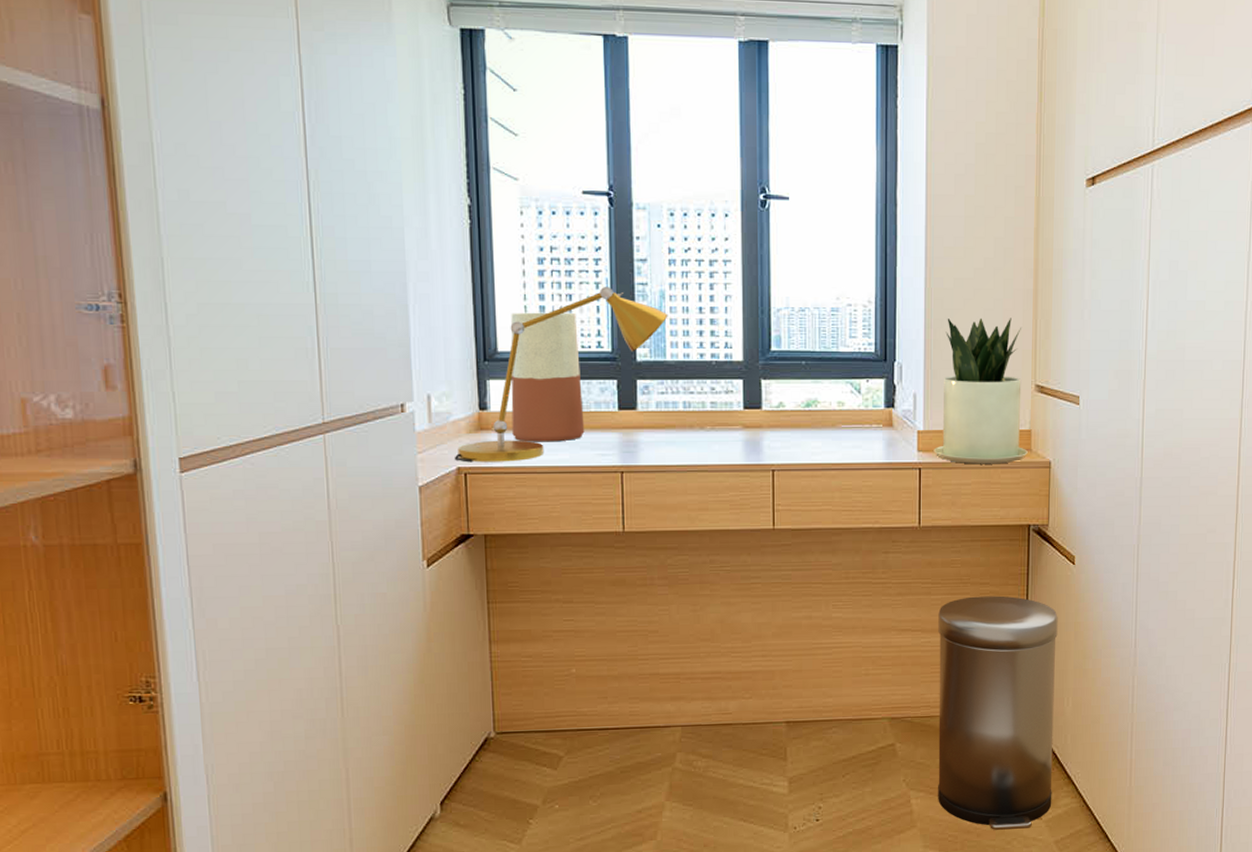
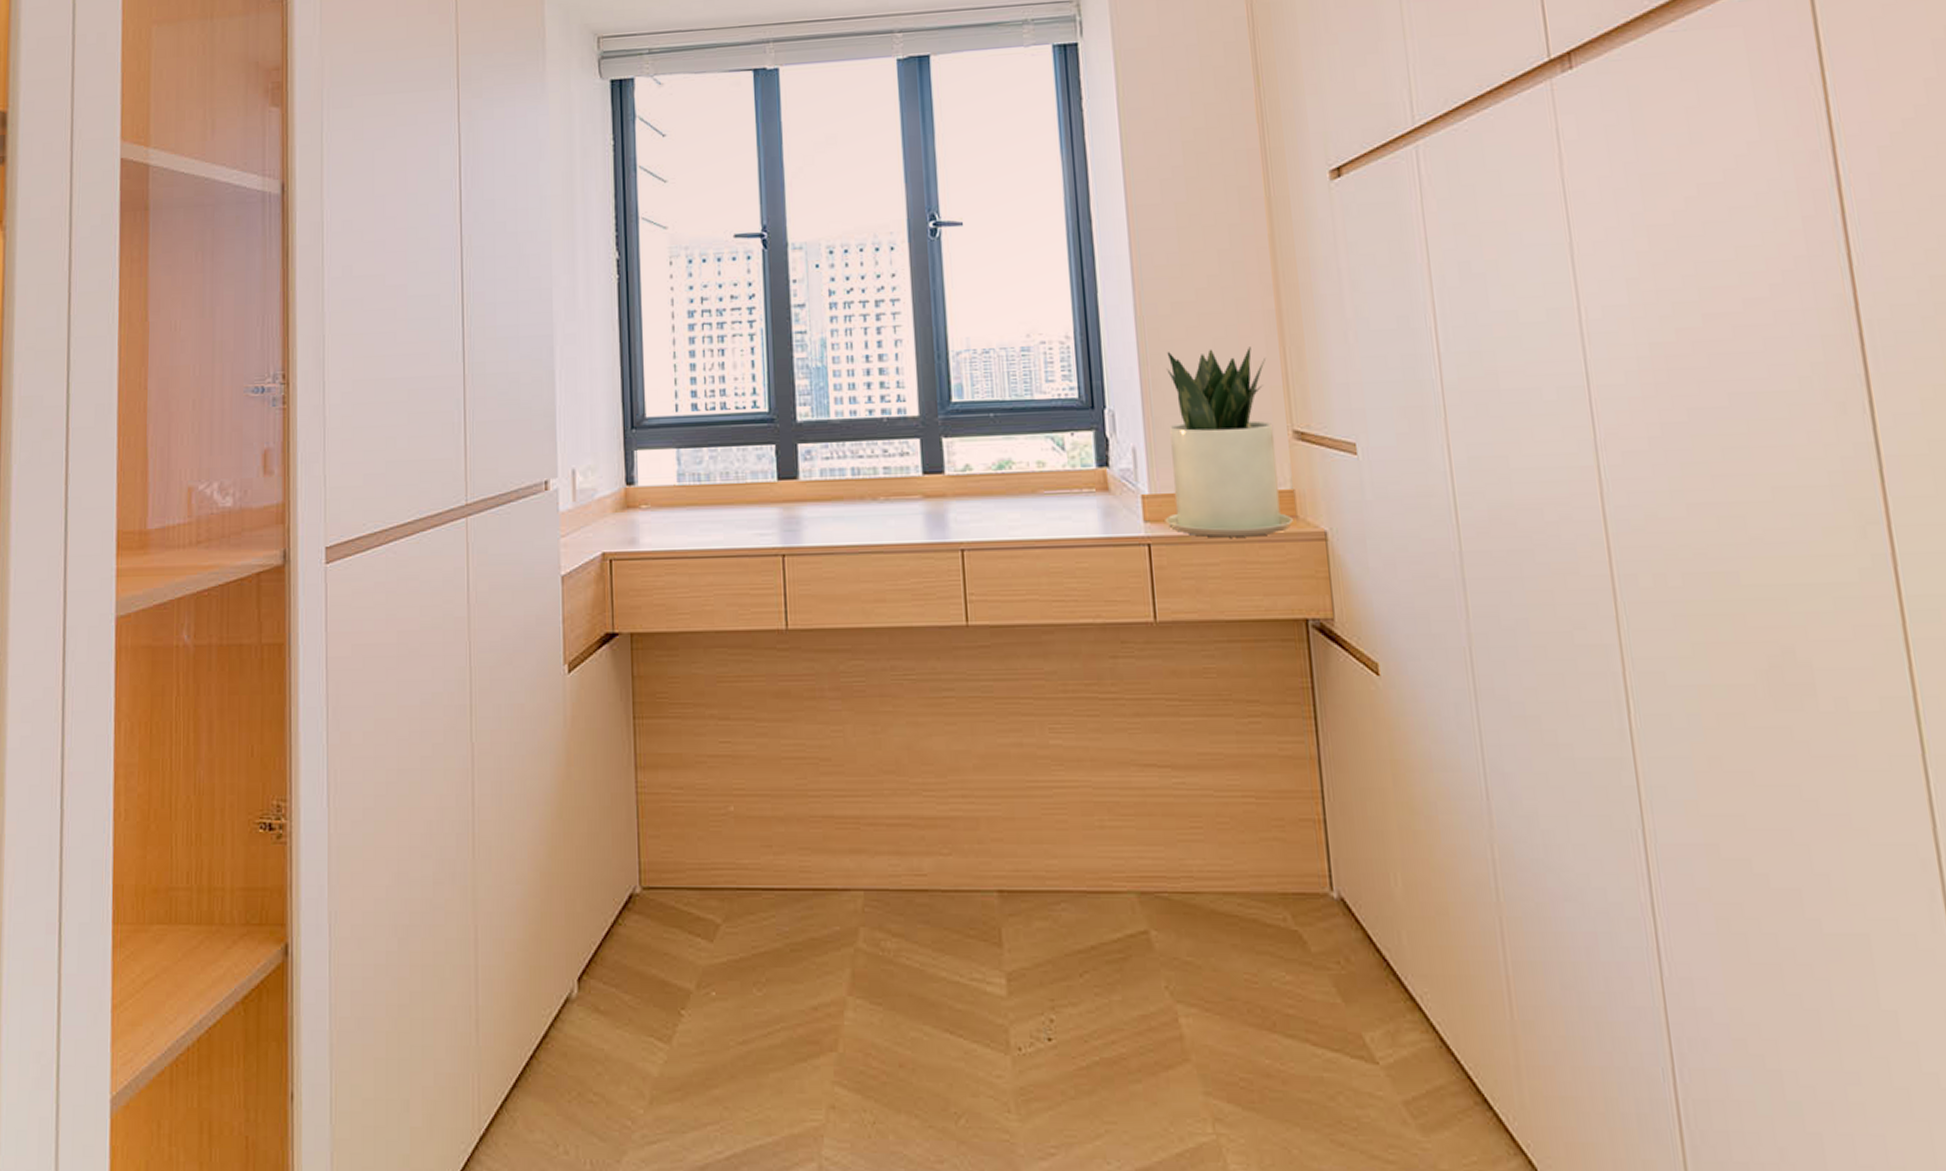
desk lamp: present [455,286,668,463] -> none [600,337,831,547]
vase: present [510,312,585,442] -> none [659,369,740,521]
pedal bin: present [938,595,1058,830] -> none [1192,719,1391,1077]

